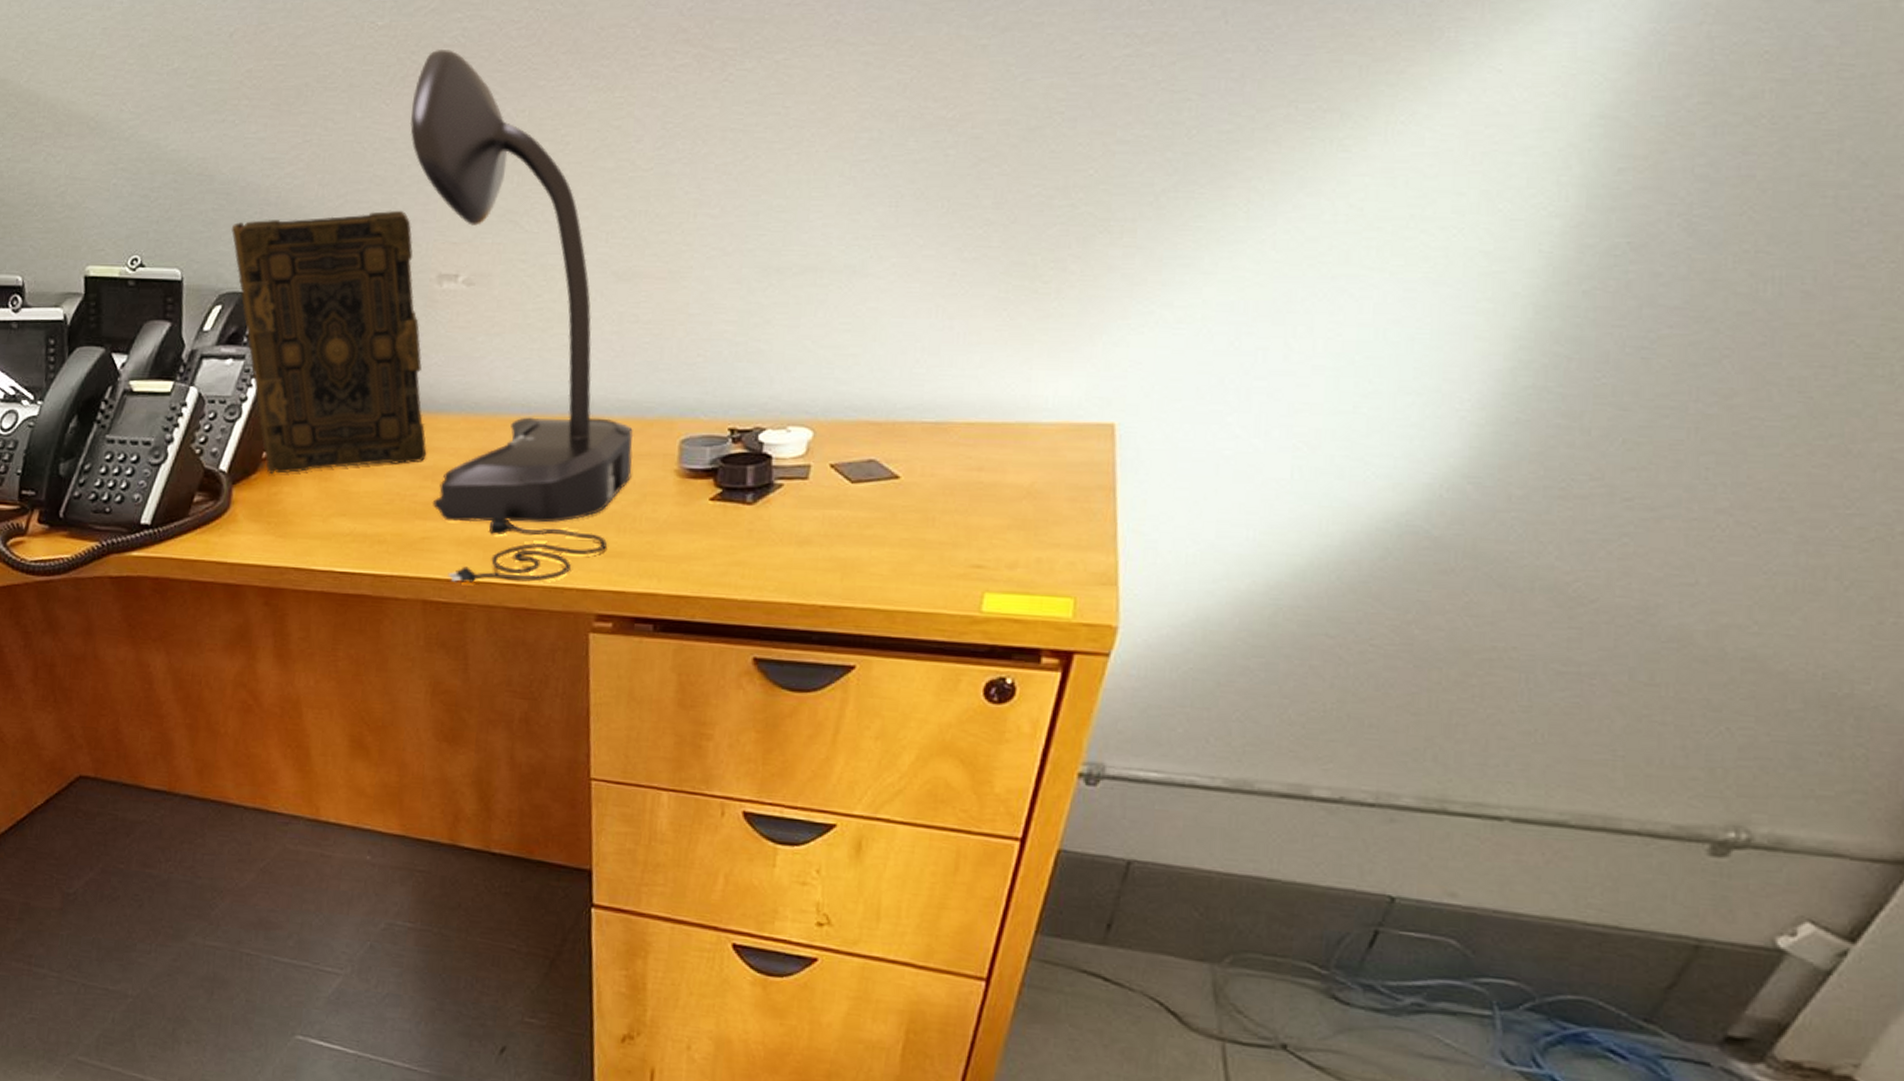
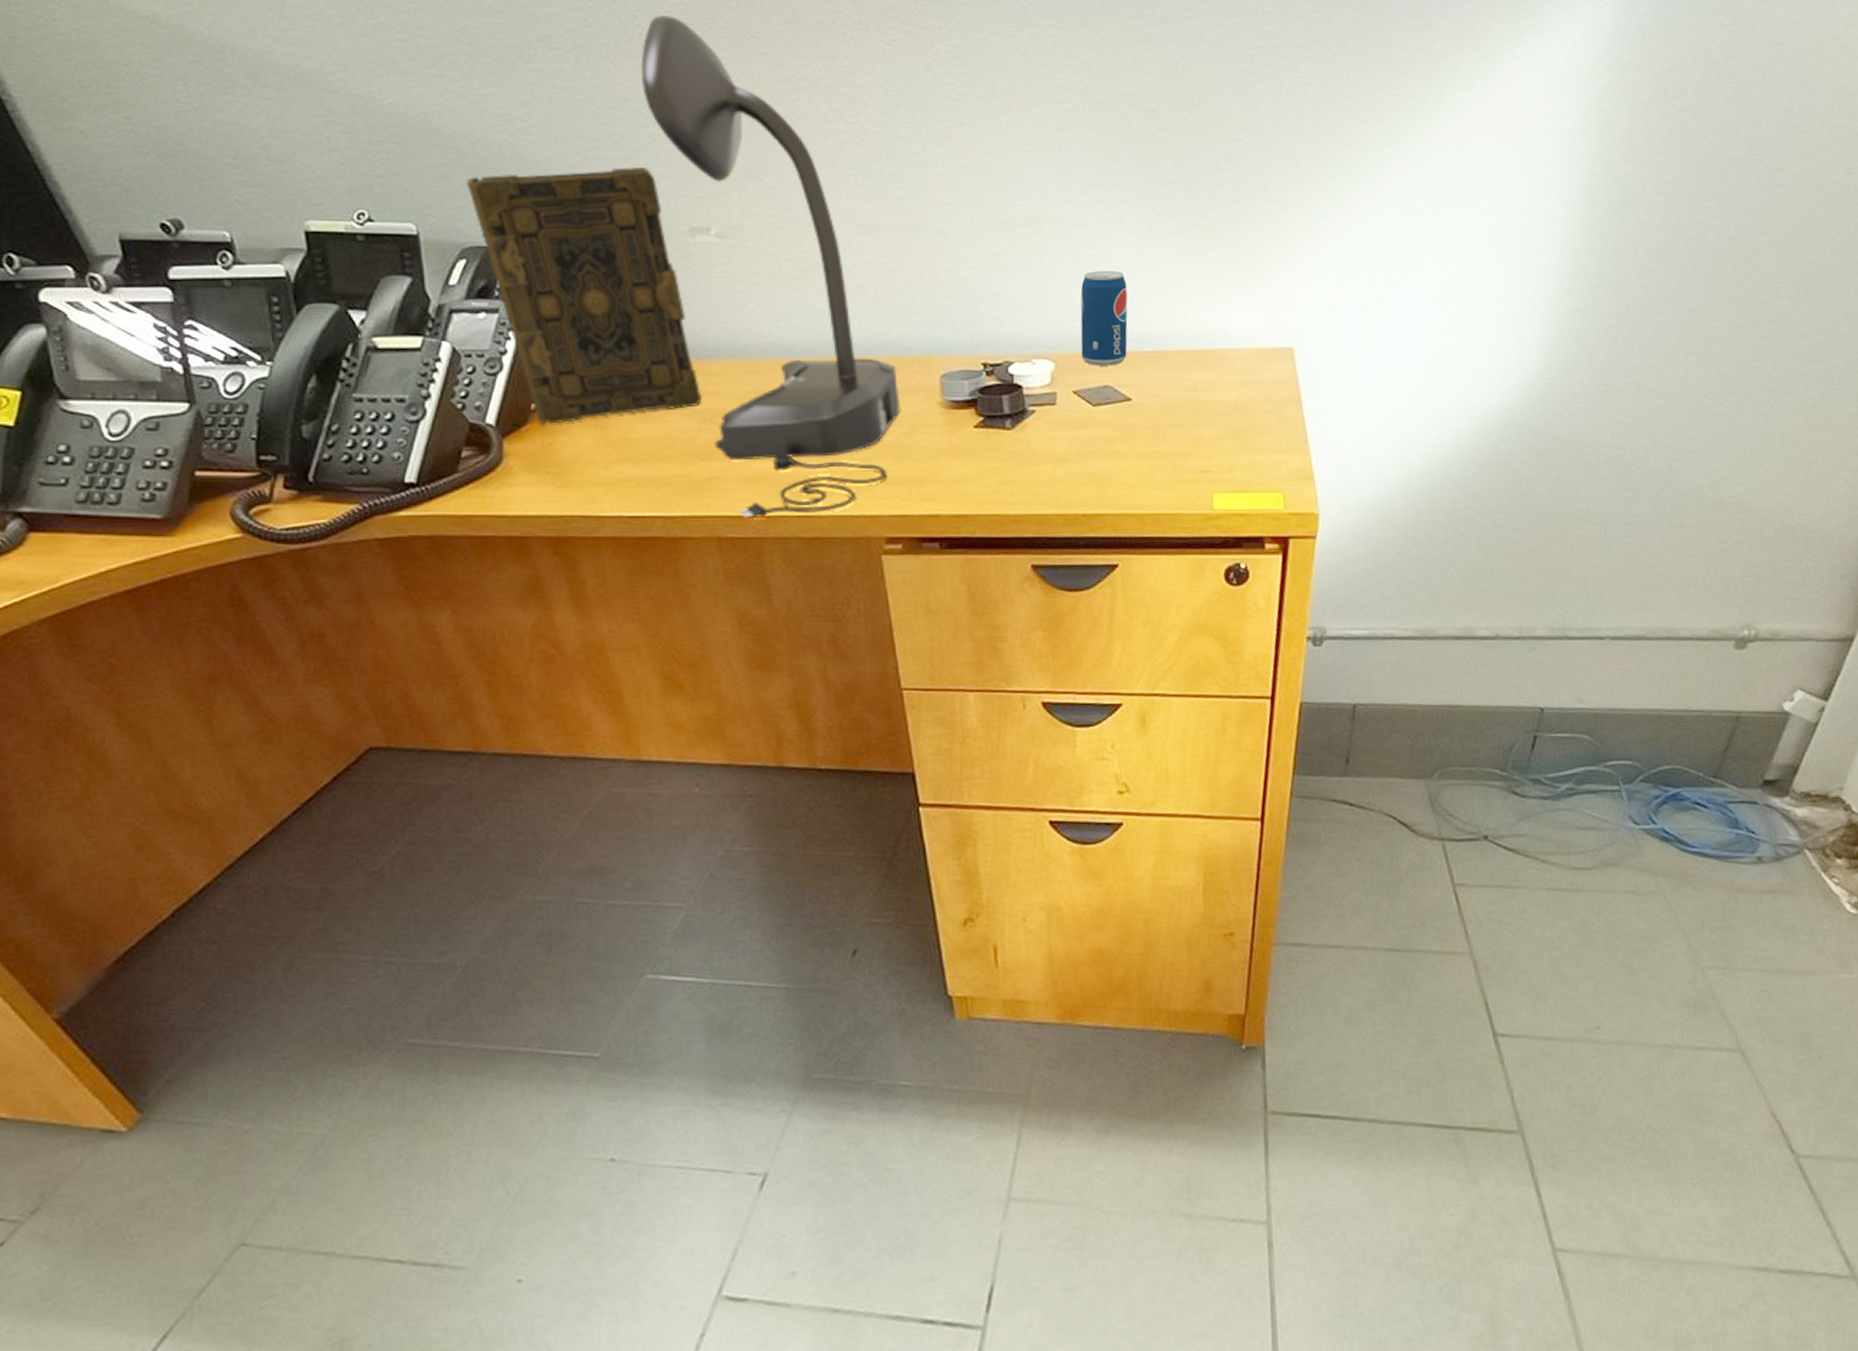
beverage can: none [846,326,914,438] -> present [1080,270,1128,366]

